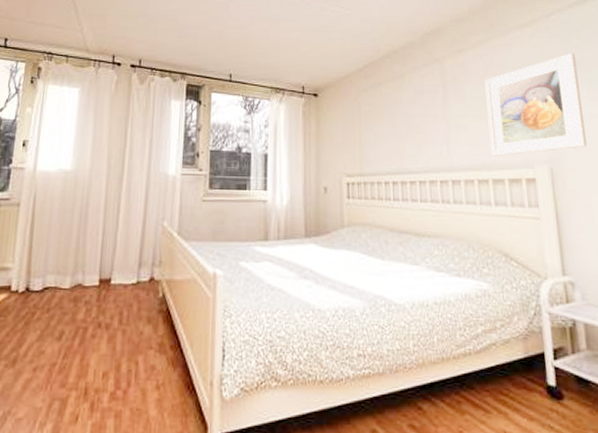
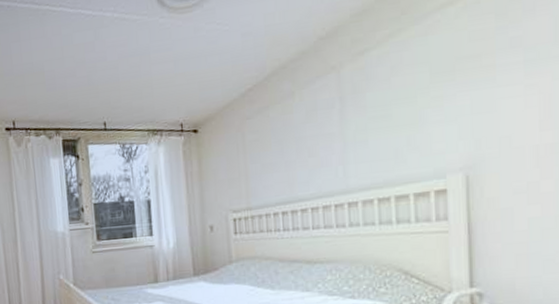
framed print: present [485,52,587,156] -> none [391,29,515,170]

